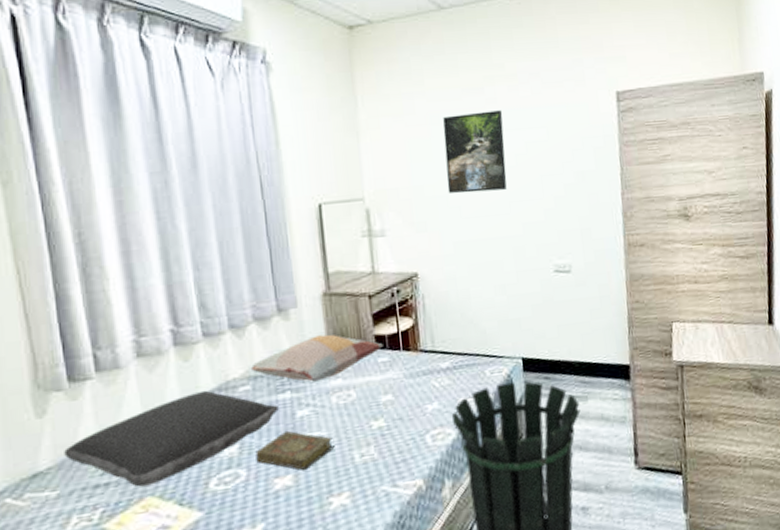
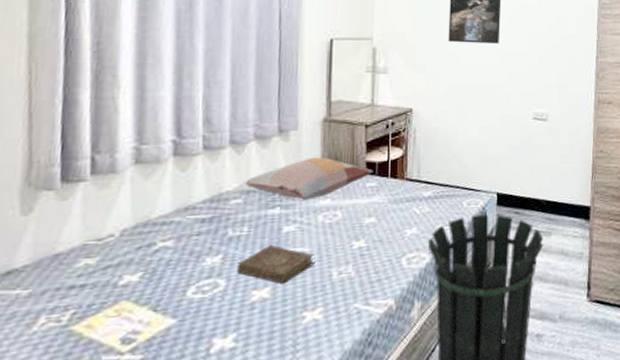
pillow: present [64,390,279,487] -> none [44,200,266,291]

